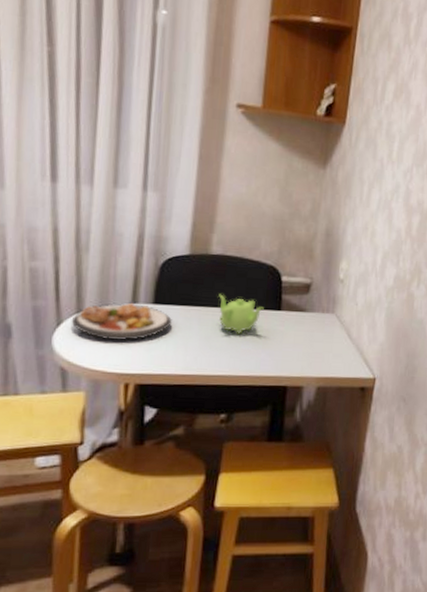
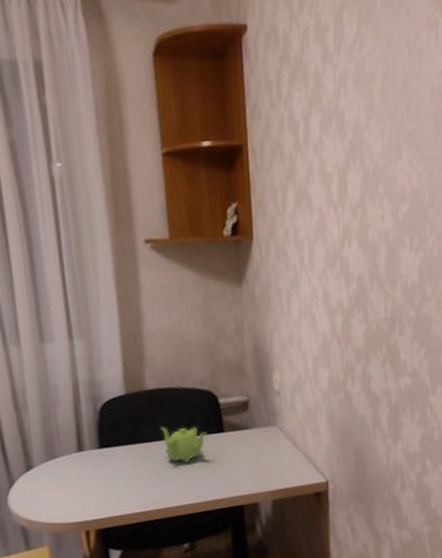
plate: present [71,302,172,341] -> none [22,451,120,492]

